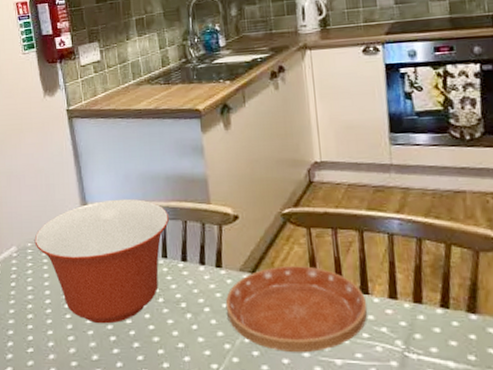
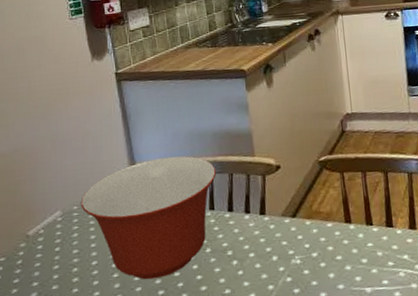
saucer: present [225,266,368,353] -> none [269,206,392,287]

